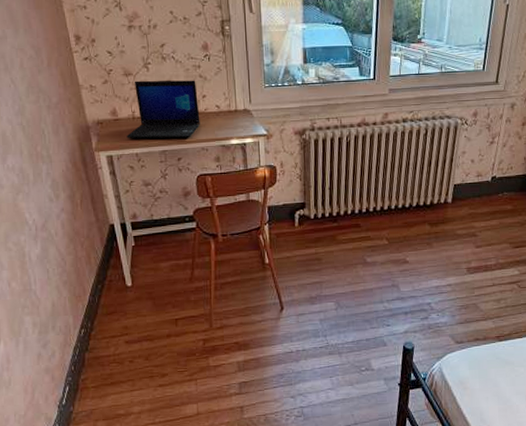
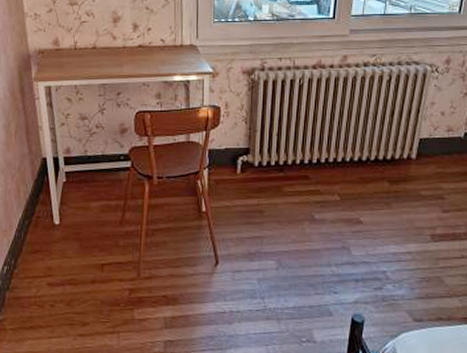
laptop: present [126,80,200,139] -> none [66,10,143,72]

